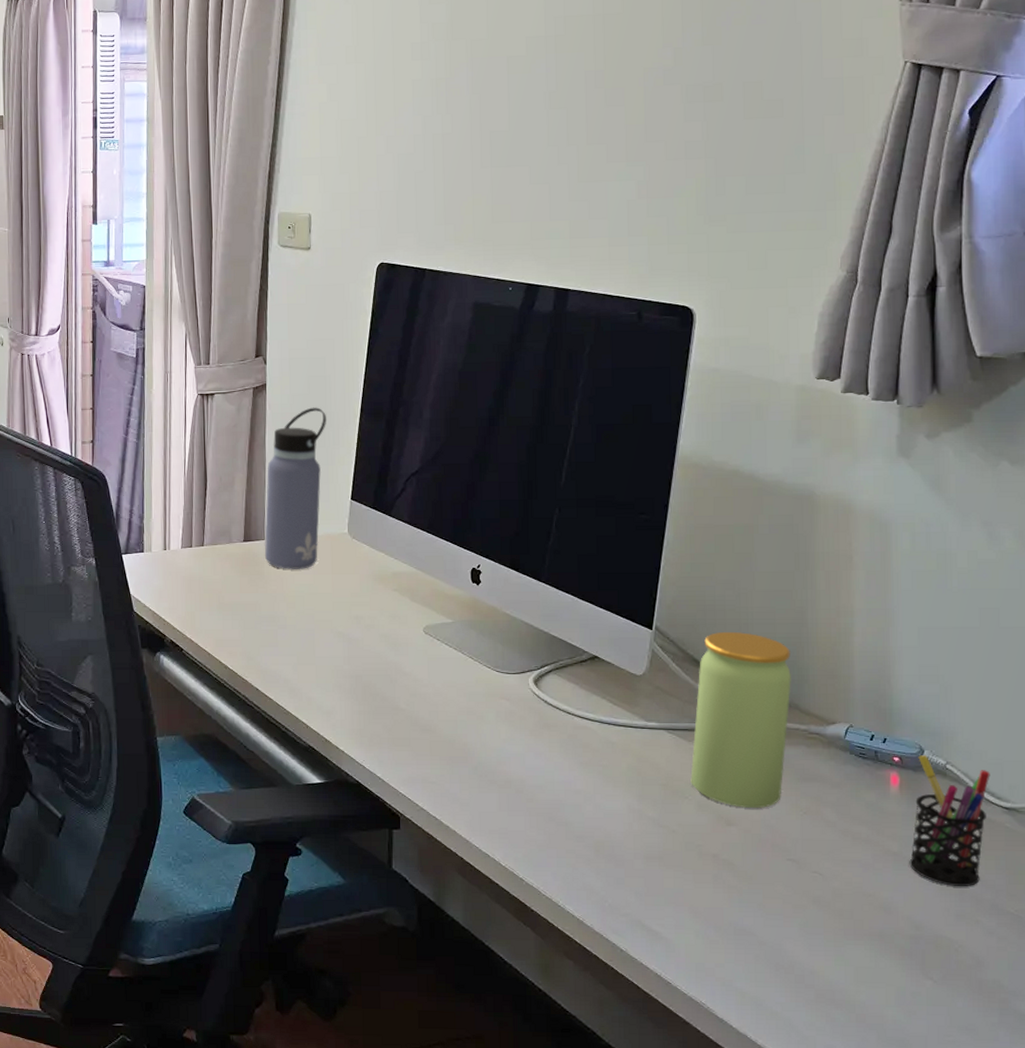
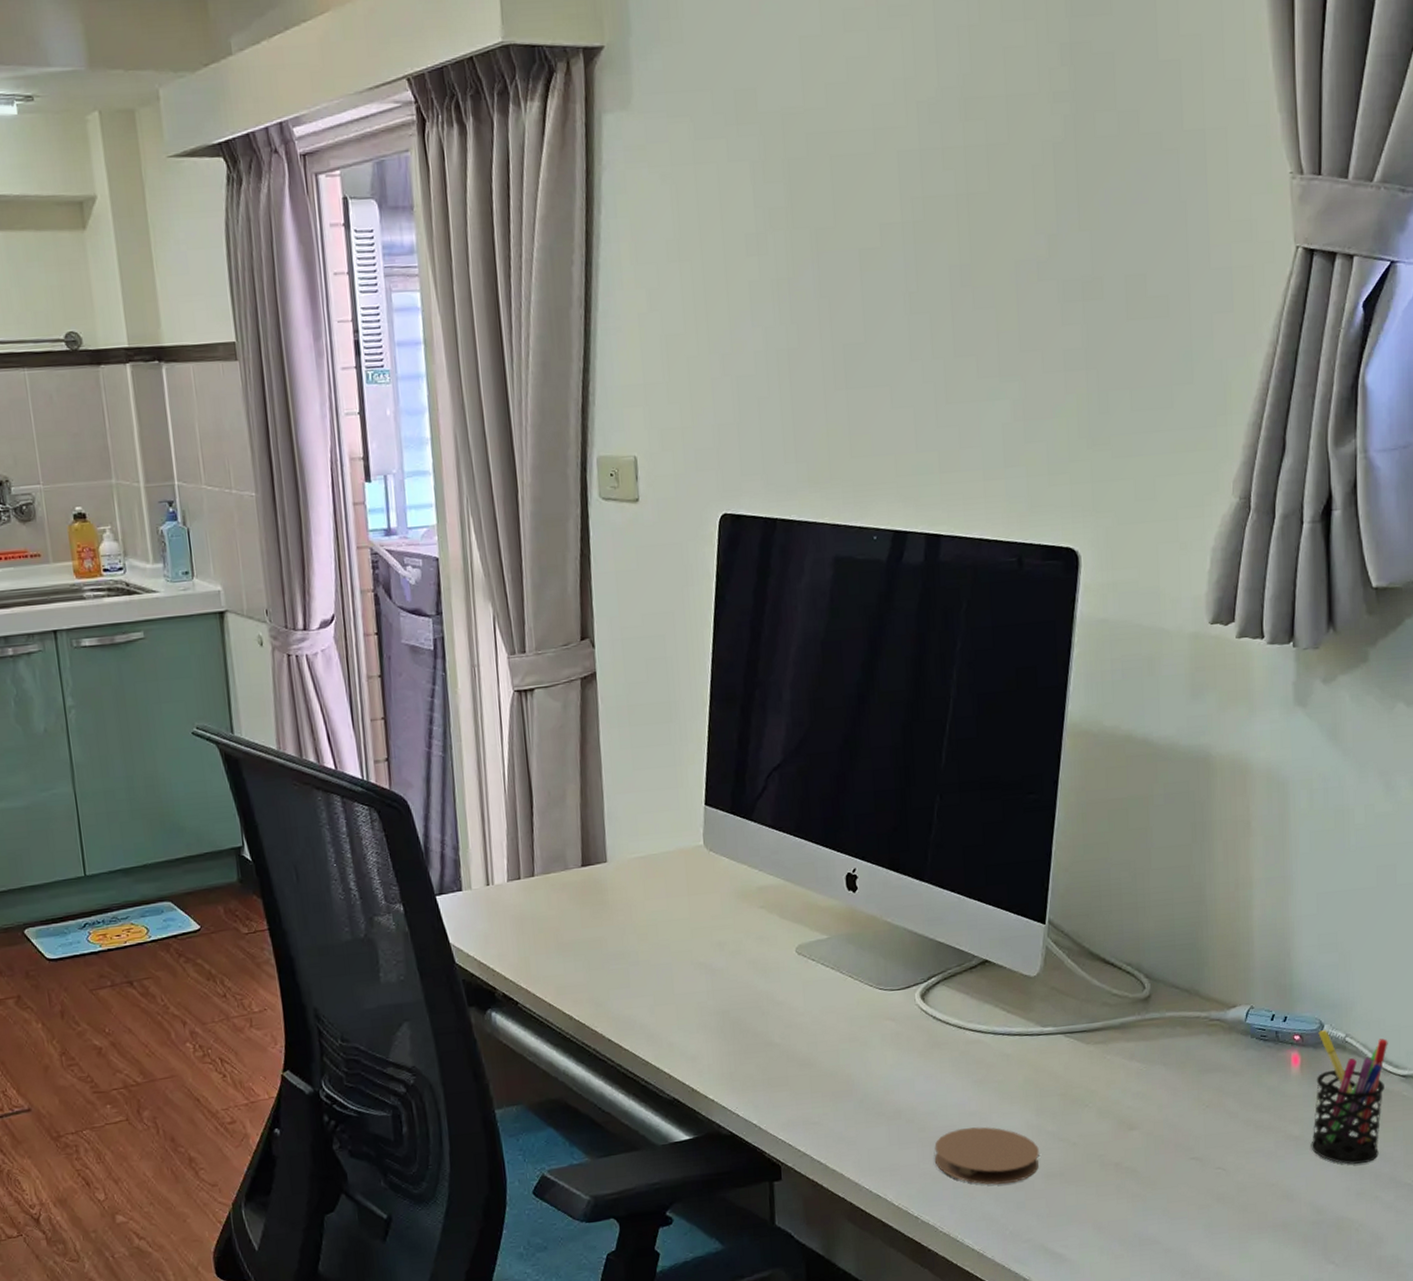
water bottle: present [264,407,326,569] -> none [603,696,671,895]
coaster: none [540,804,639,859] -> present [934,1127,1039,1185]
jar: present [690,631,791,809] -> none [1090,917,1191,1109]

